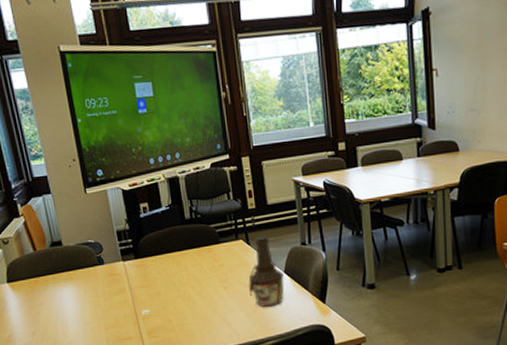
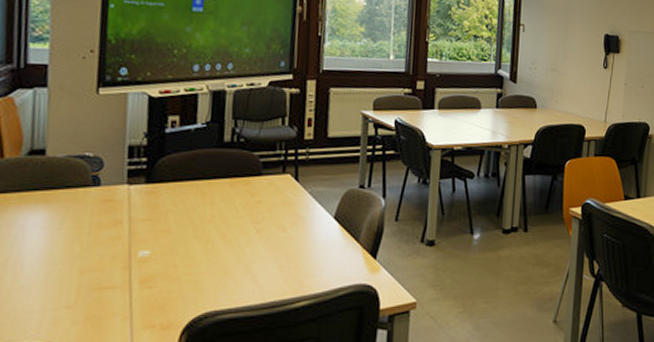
bottle: present [248,235,284,308] -> none [287,172,333,259]

